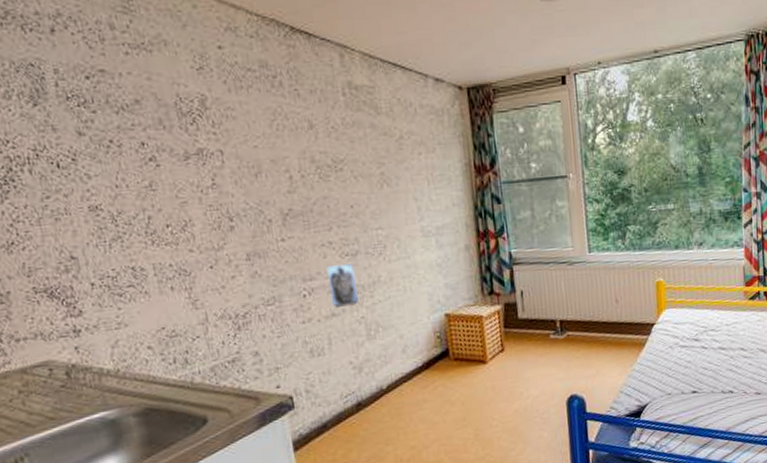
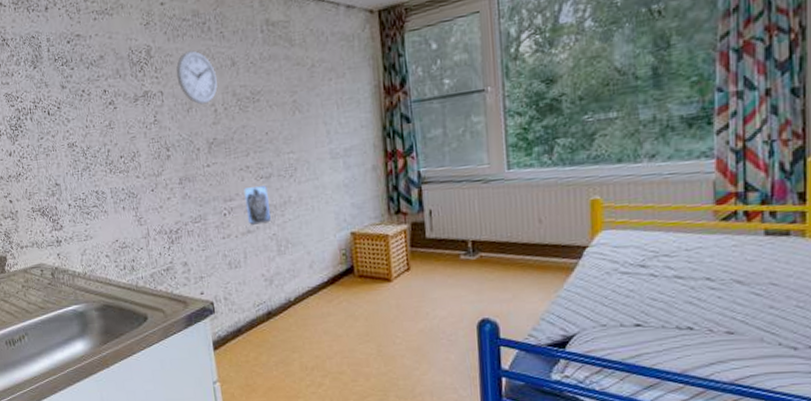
wall clock: none [239,106,293,170] -> present [176,50,218,105]

